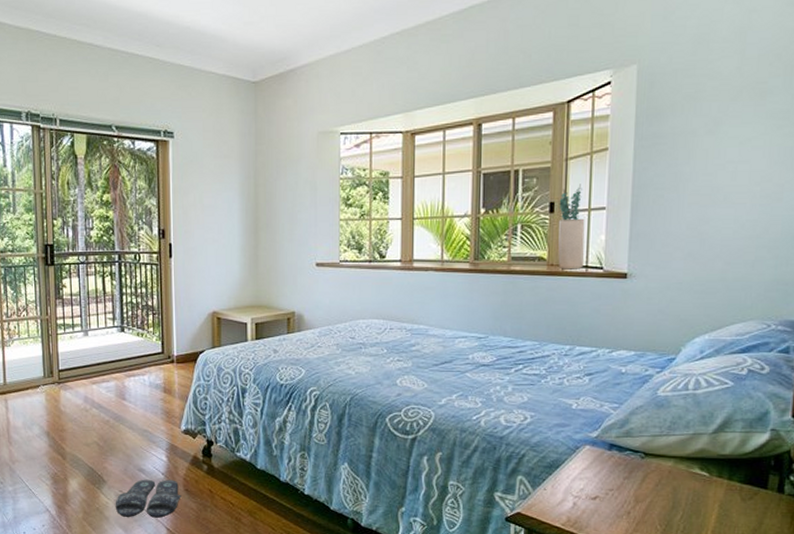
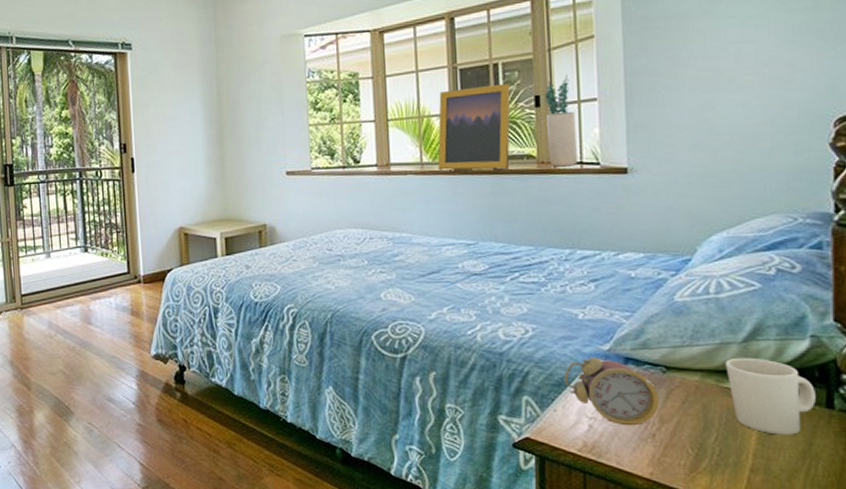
slippers: present [115,479,181,518] -> none [84,409,154,452]
picture frame: none [456,189,528,269] -> present [437,83,511,170]
alarm clock: none [555,443,637,504] -> present [564,357,660,426]
mug: none [695,446,770,515] -> present [725,357,816,435]

